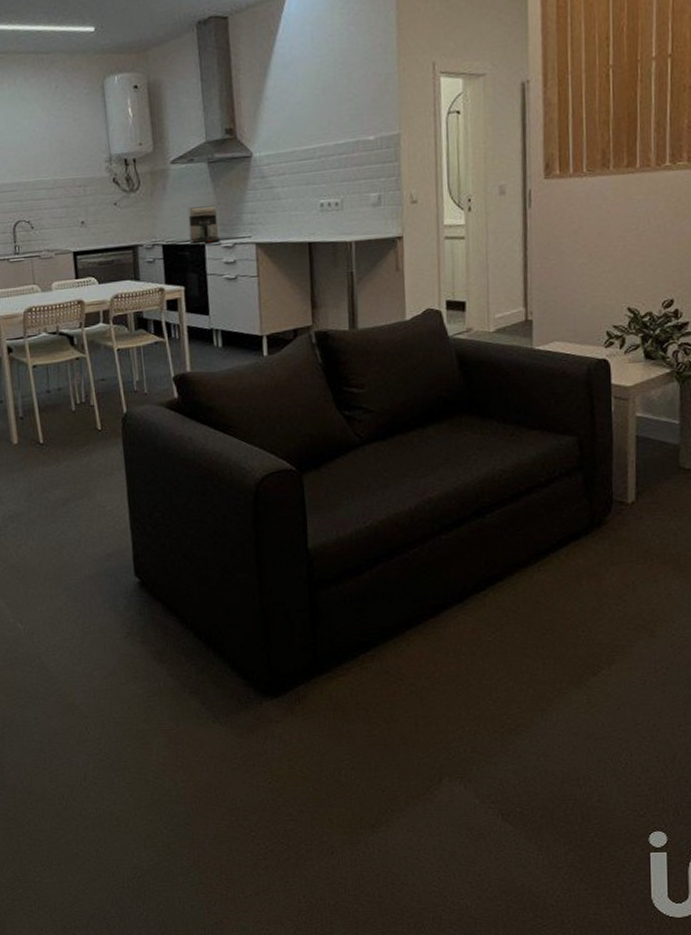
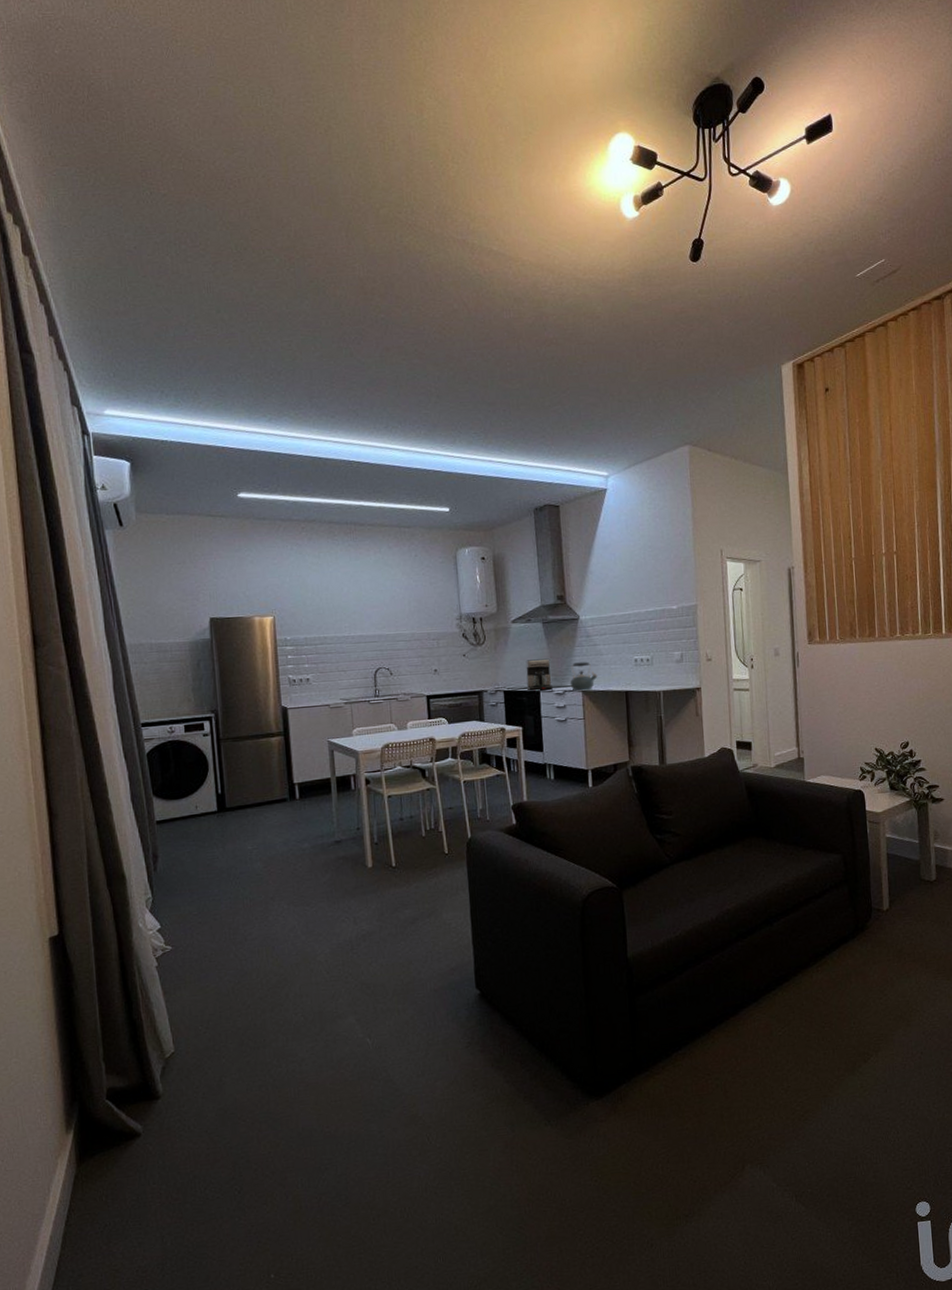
kettle: none [240,208,275,243] -> present [570,662,598,691]

